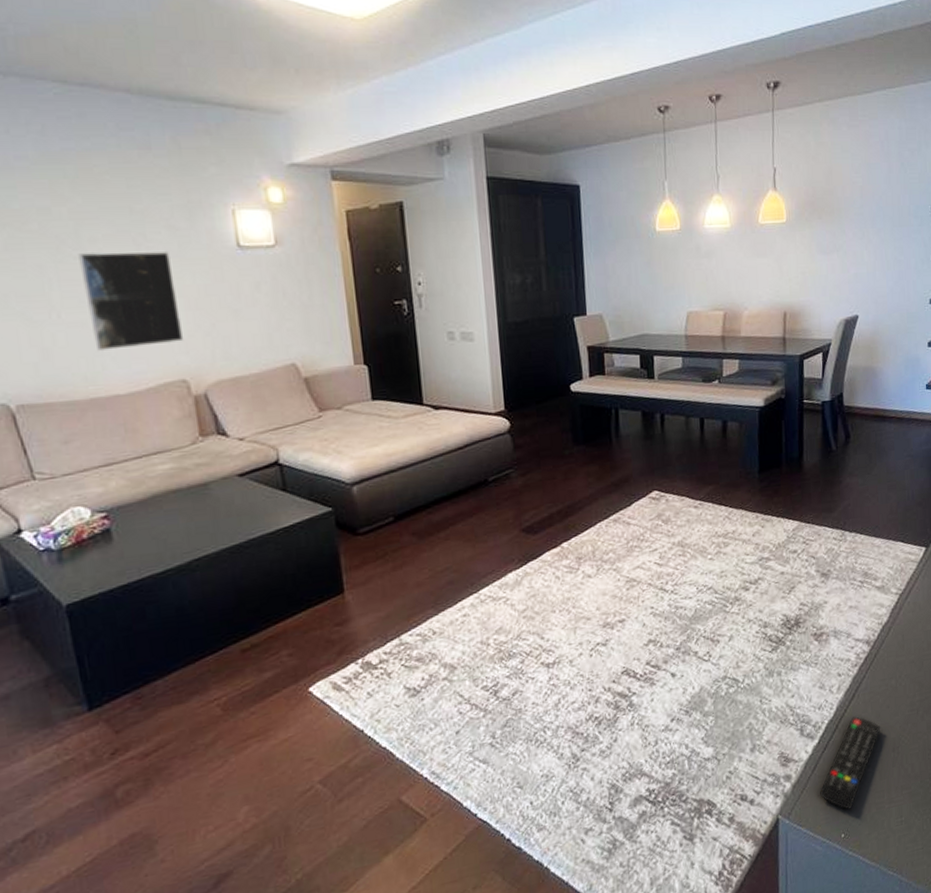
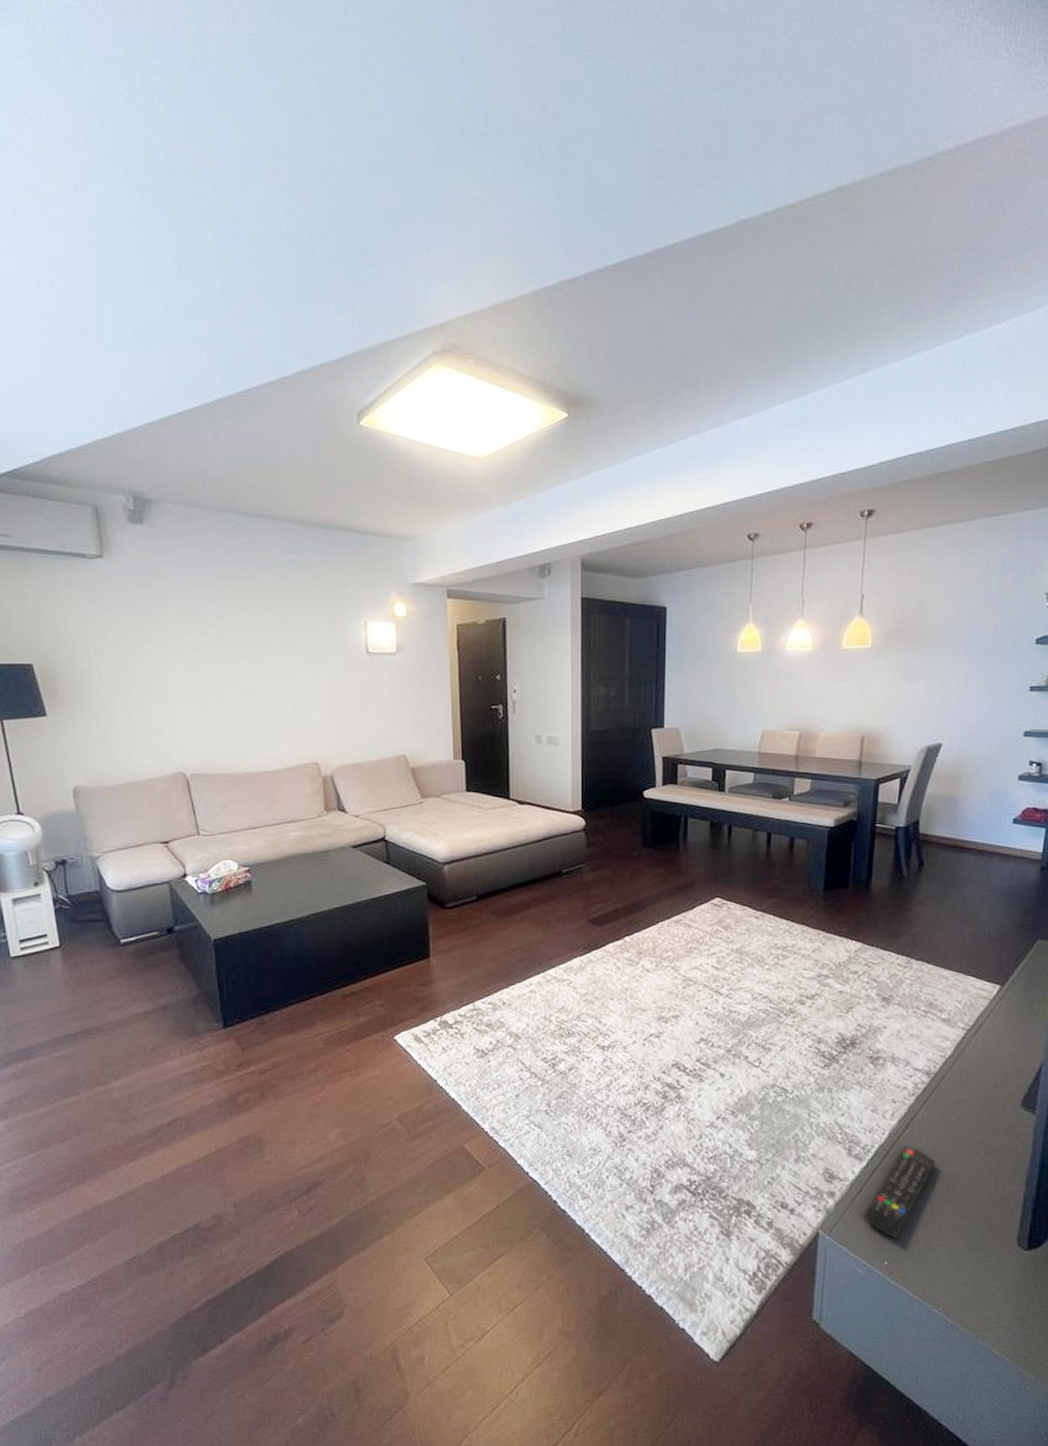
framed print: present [78,251,184,351] -> none [245,654,319,734]

